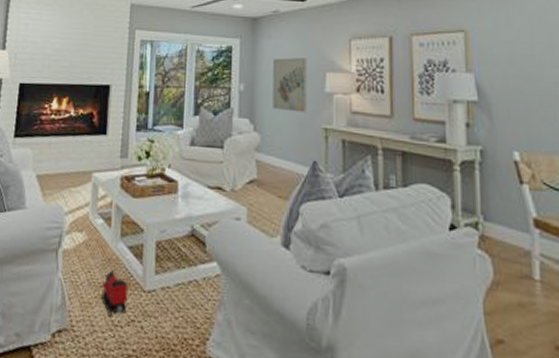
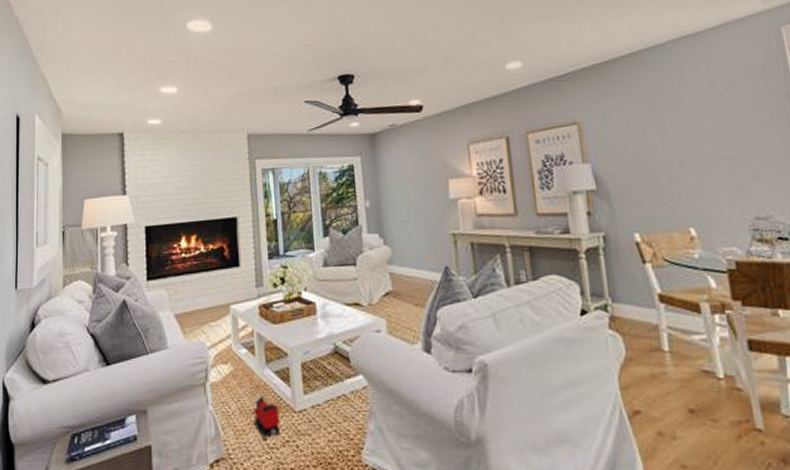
wall art: present [272,58,307,113] -> none [396,168,434,222]

